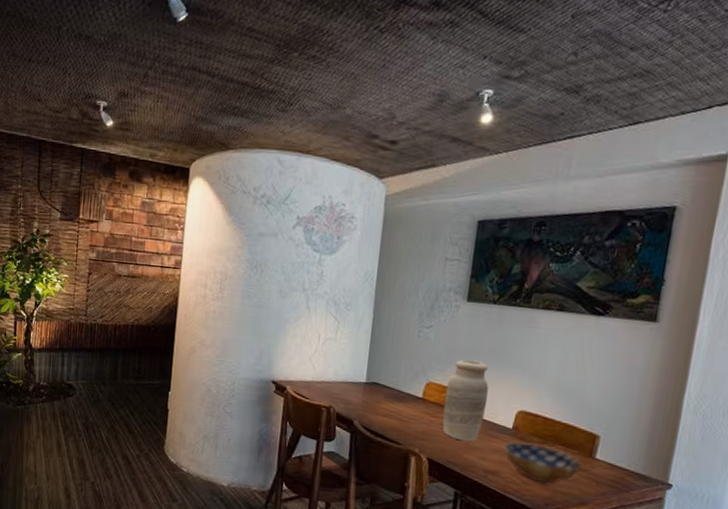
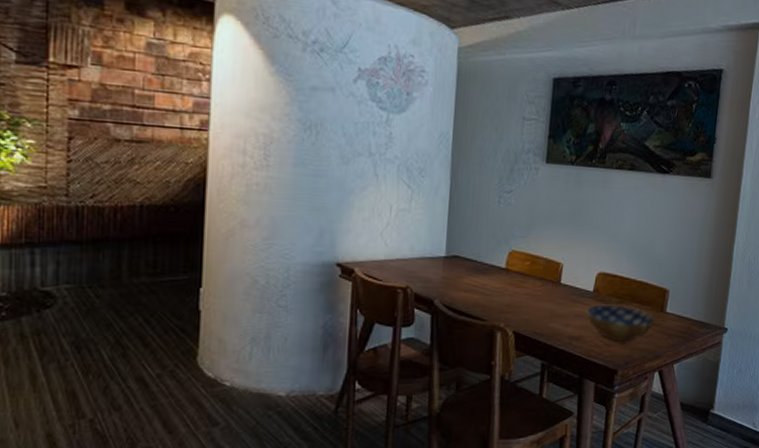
vase: present [442,359,489,441] -> none [527,224,570,310]

